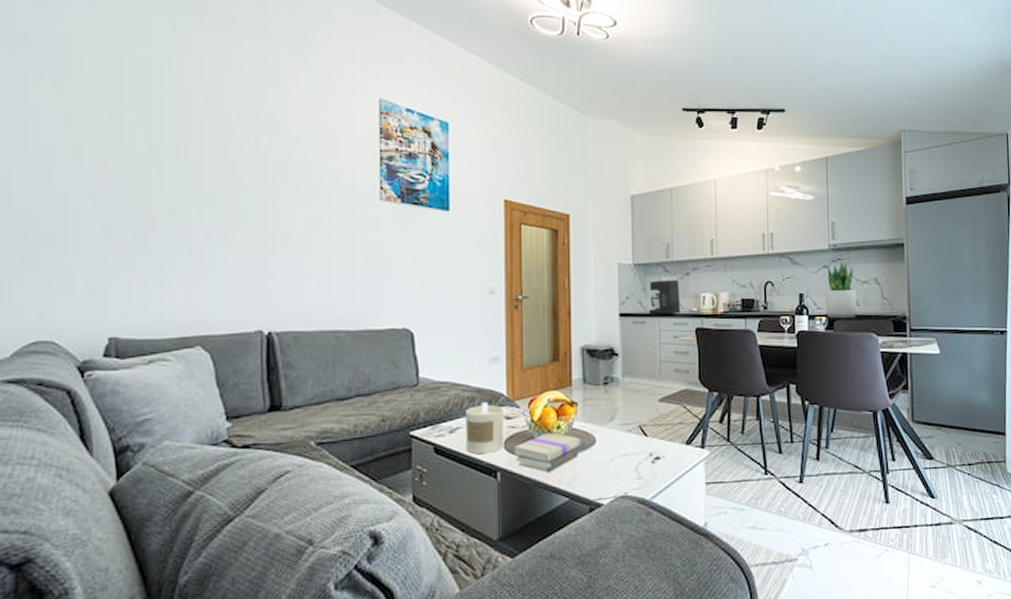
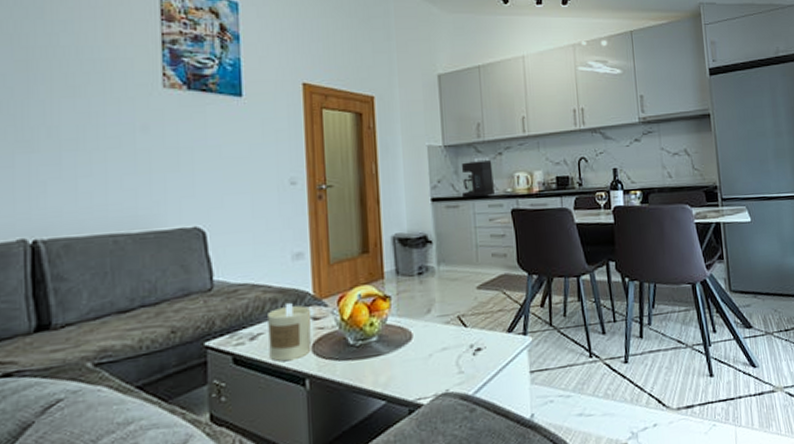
books: present [514,432,584,472] -> none [323,330,400,375]
planter: present [825,262,857,319] -> none [637,134,670,192]

